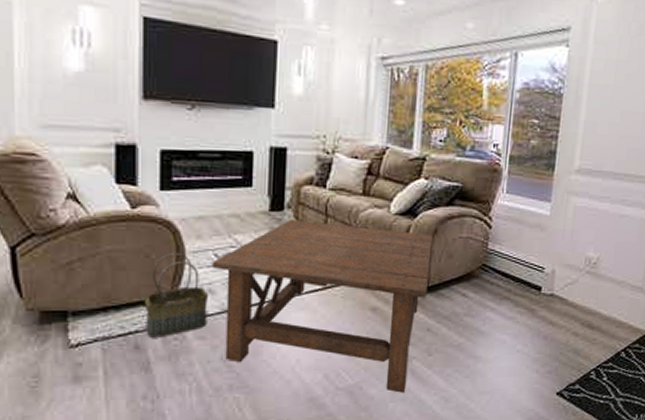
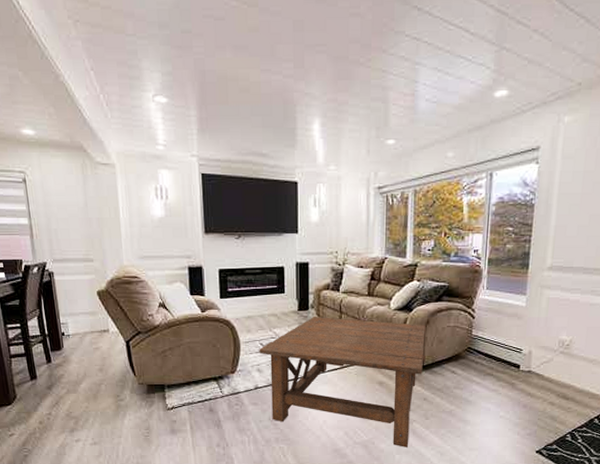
basket: present [144,252,209,338] -> none [214,342,258,404]

